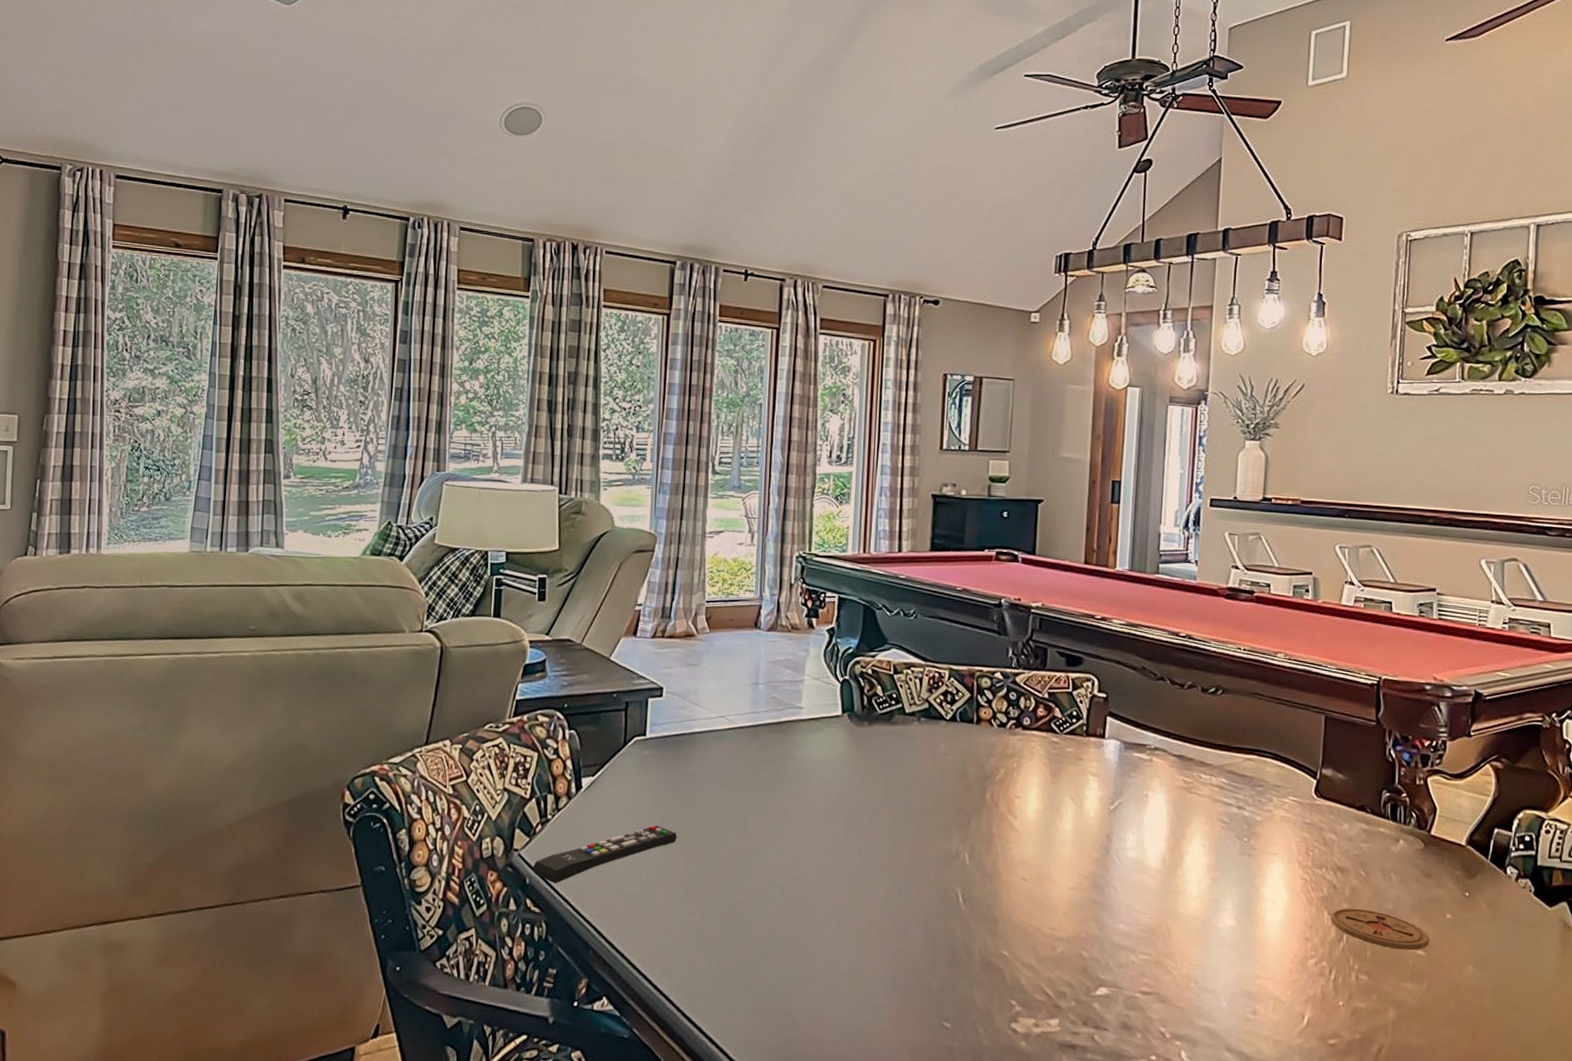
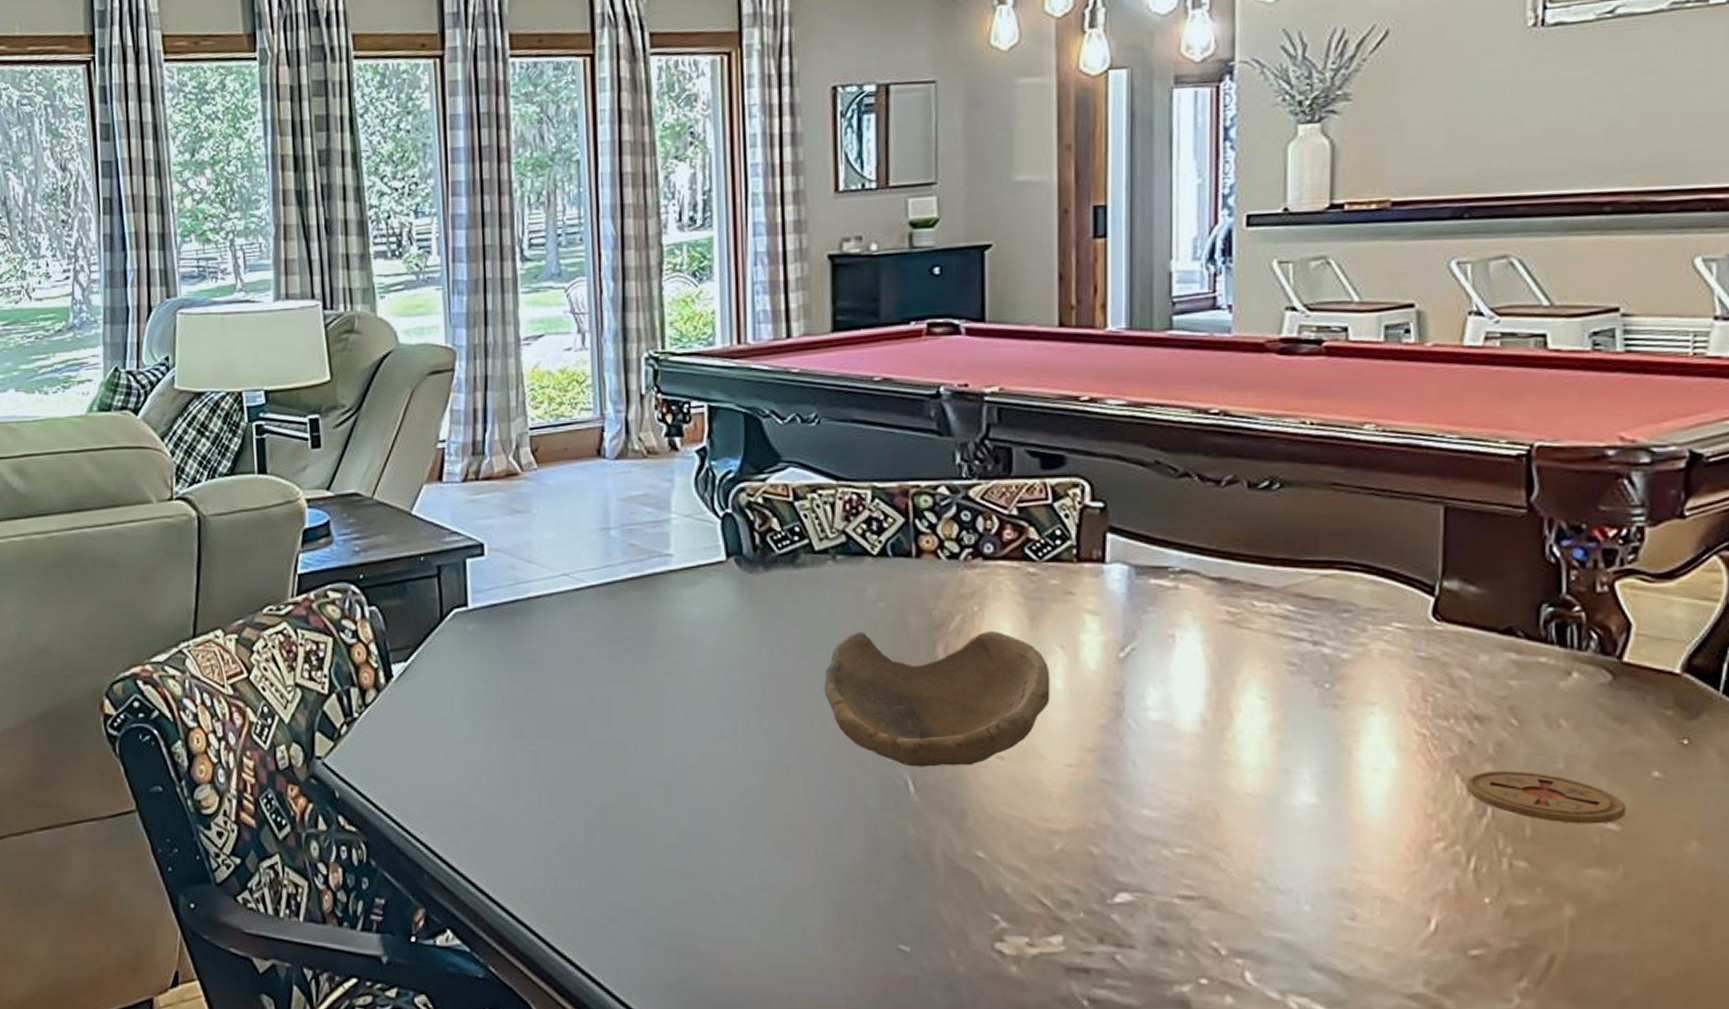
remote control: present [532,825,677,884] -> none [341,716,521,796]
bowl: none [904,777,1063,885] -> present [824,630,1050,767]

